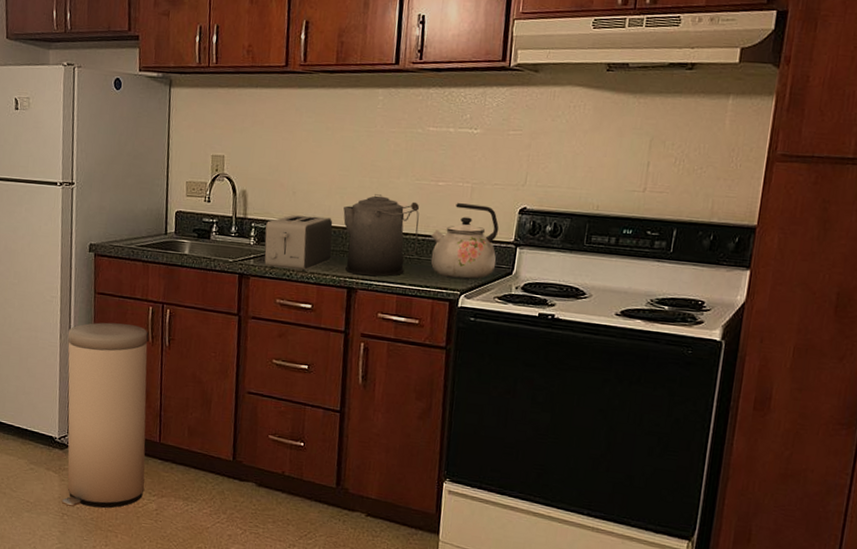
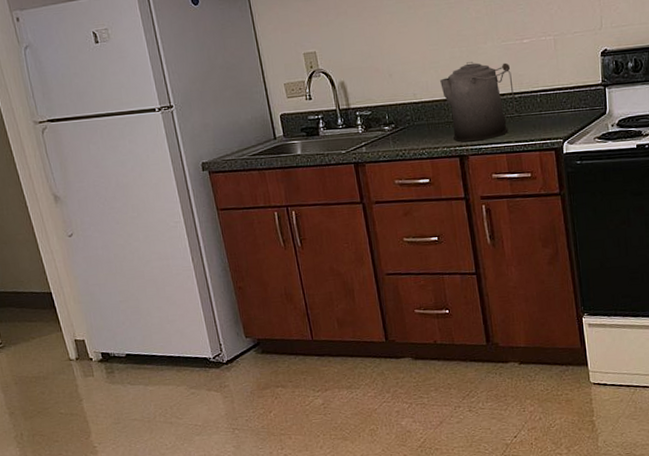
pedal bin: present [61,322,149,508] -> none [199,233,308,421]
toaster: present [264,215,333,272] -> none [369,93,438,152]
kettle: present [430,203,499,280] -> none [526,54,590,128]

